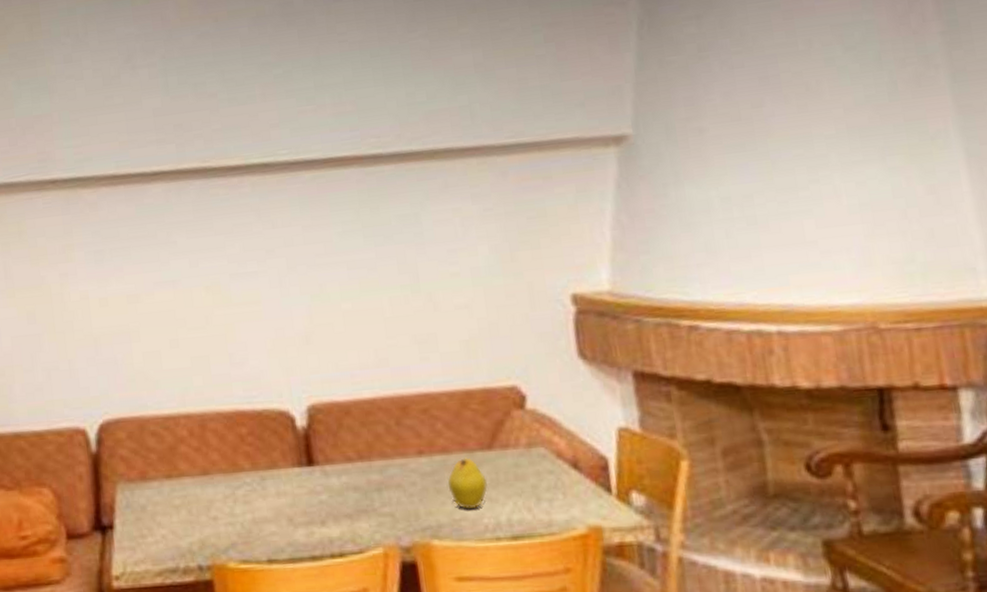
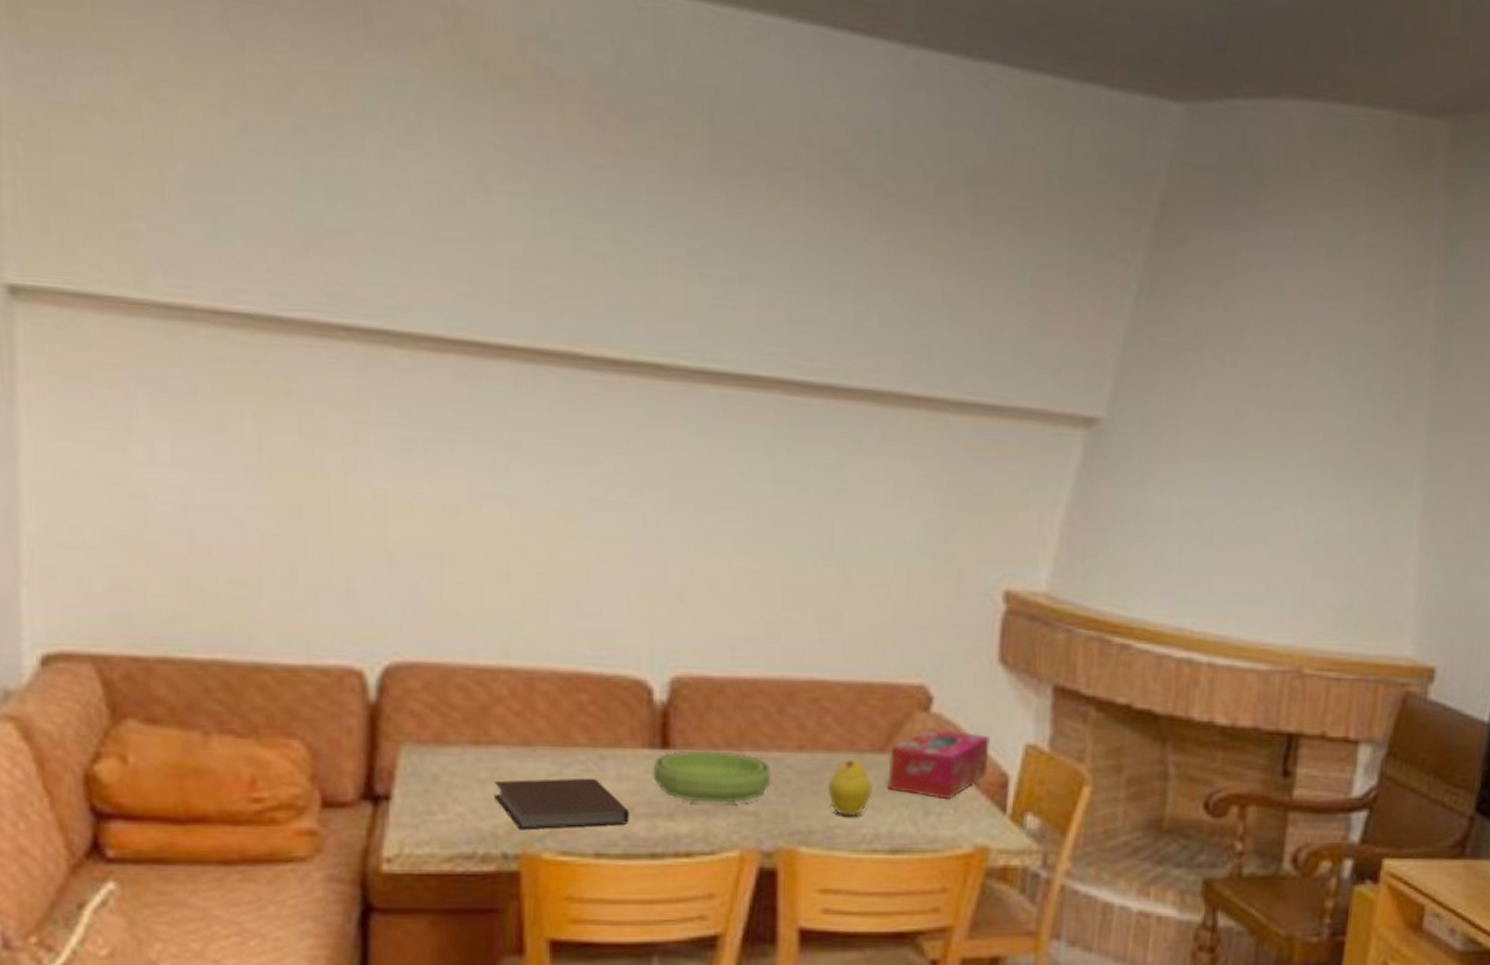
notebook: none [186,496,291,545] -> present [494,777,630,830]
bowl: none [303,462,400,508] -> present [652,750,771,803]
tissue box: none [496,421,587,487] -> present [887,727,990,800]

